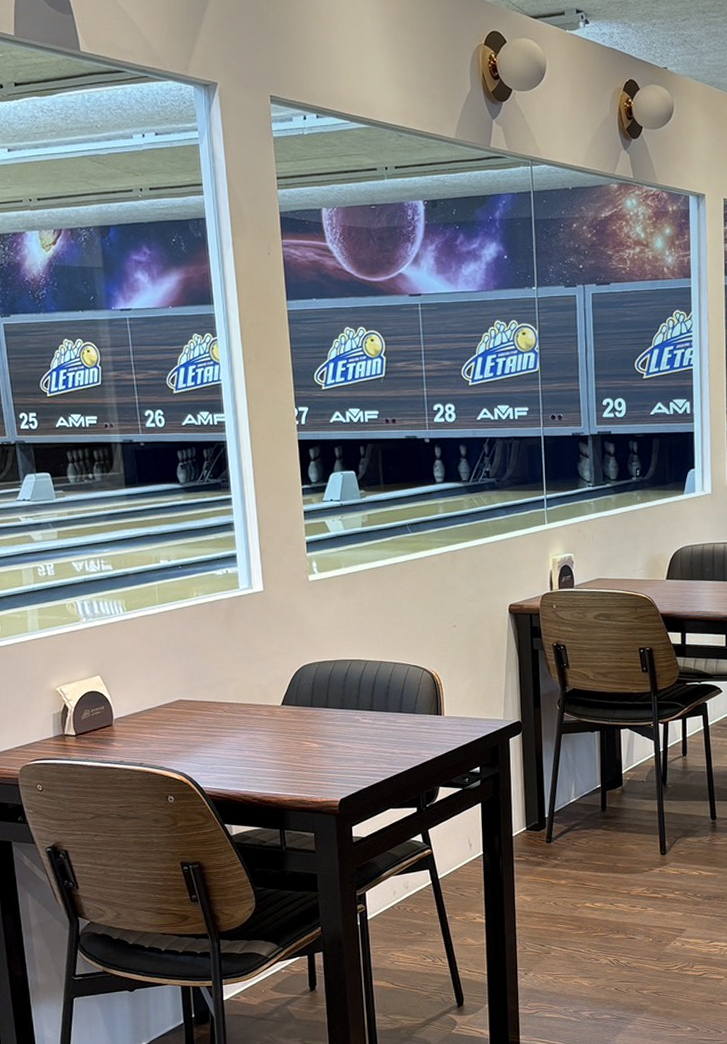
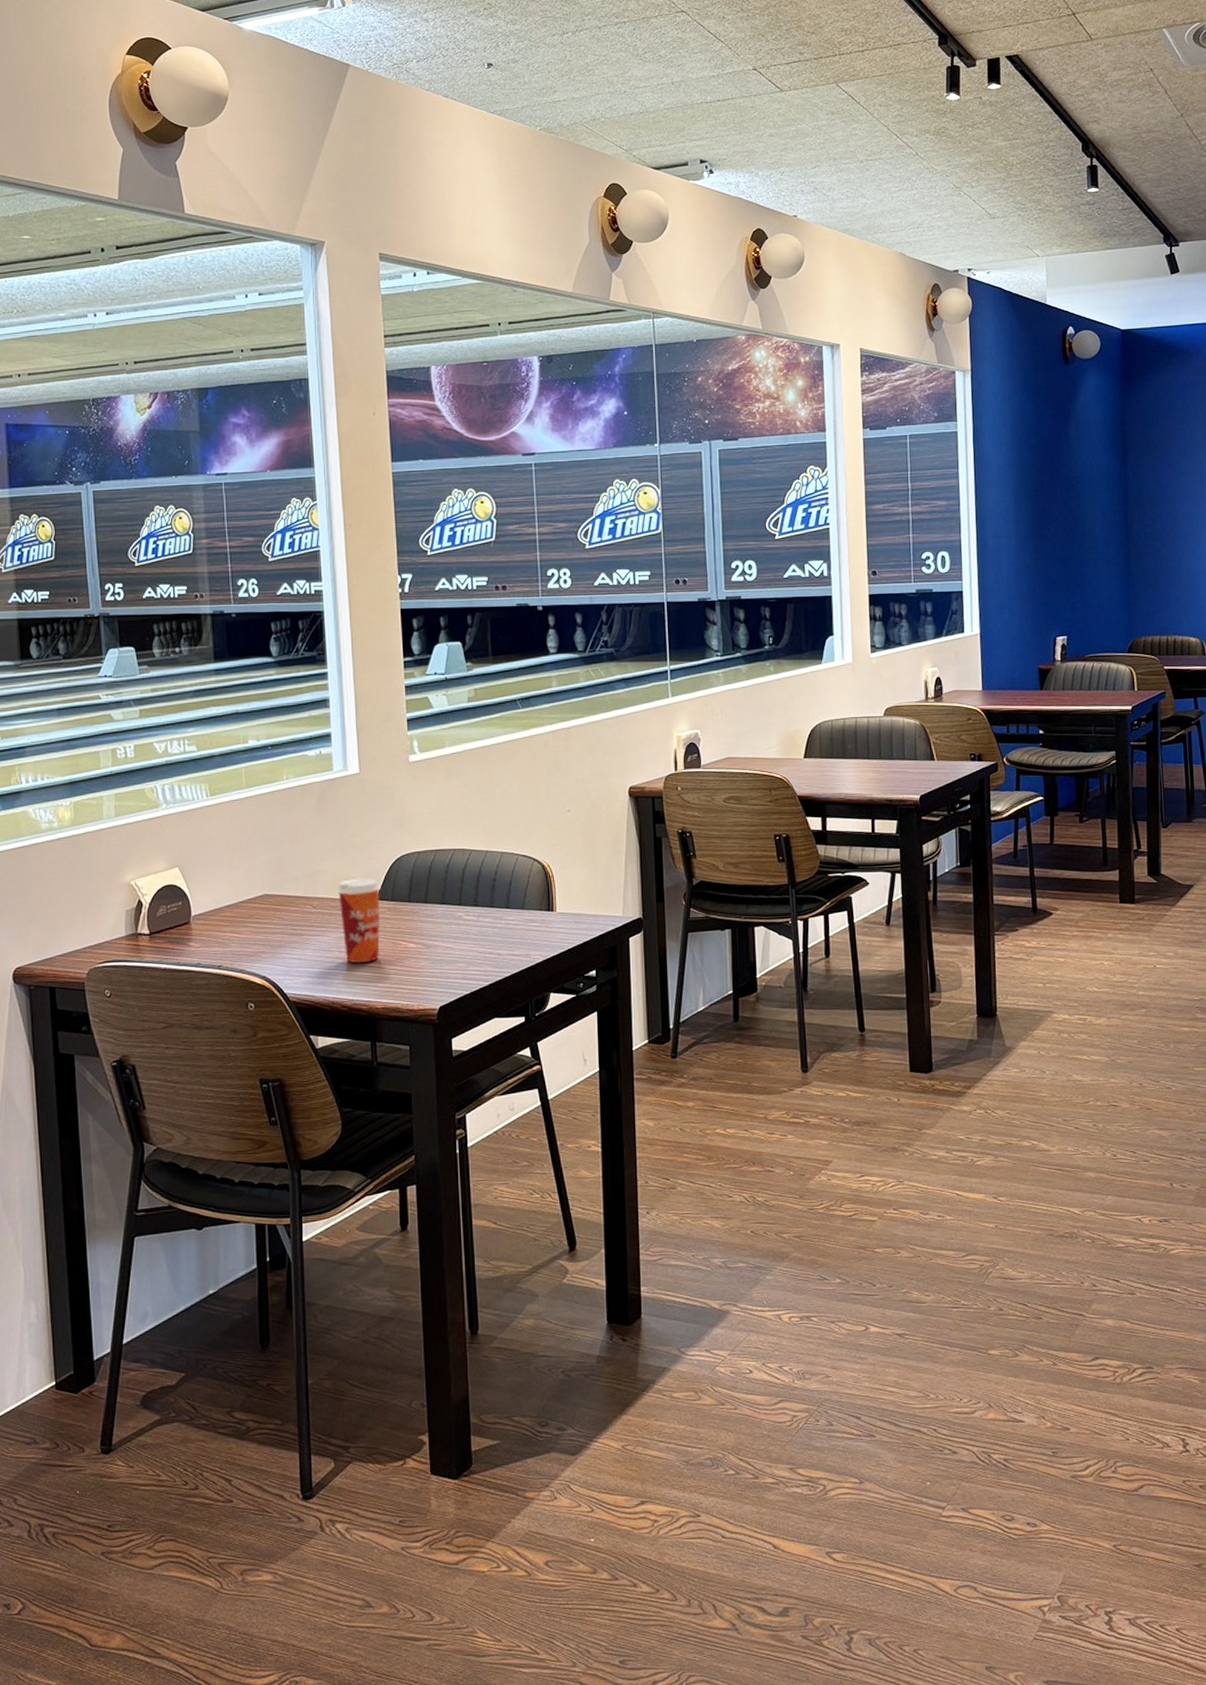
paper cup: none [246,685,286,761] -> present [337,877,381,964]

